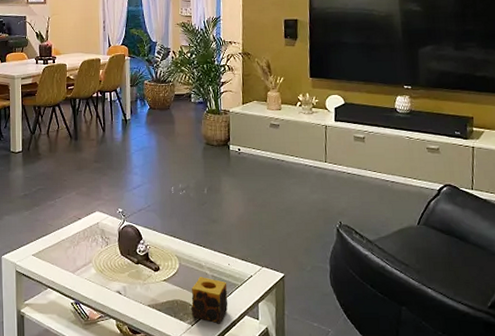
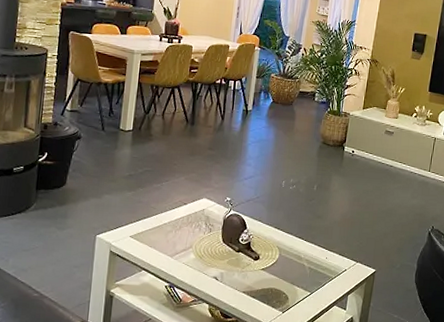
candle: present [191,277,228,324] -> none [283,268,322,312]

